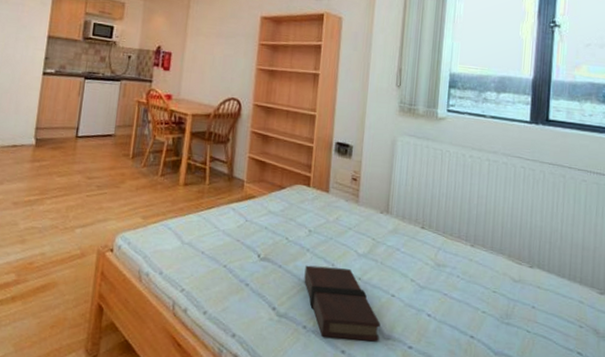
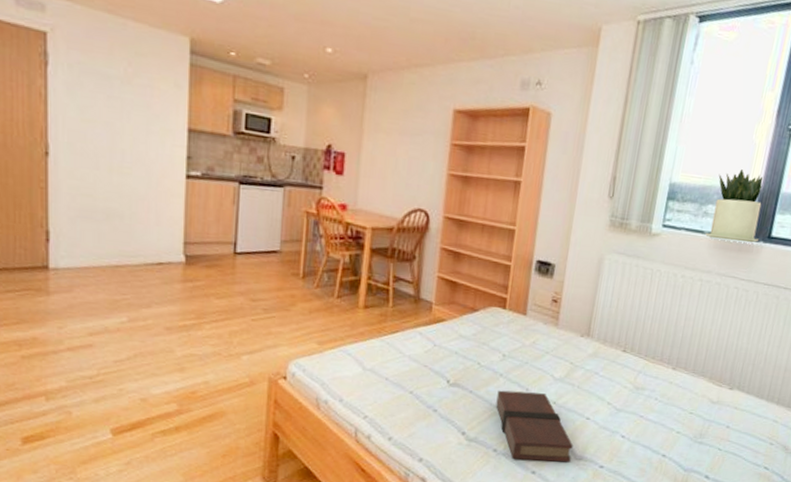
planter: none [487,61,539,126] -> present [705,169,763,243]

